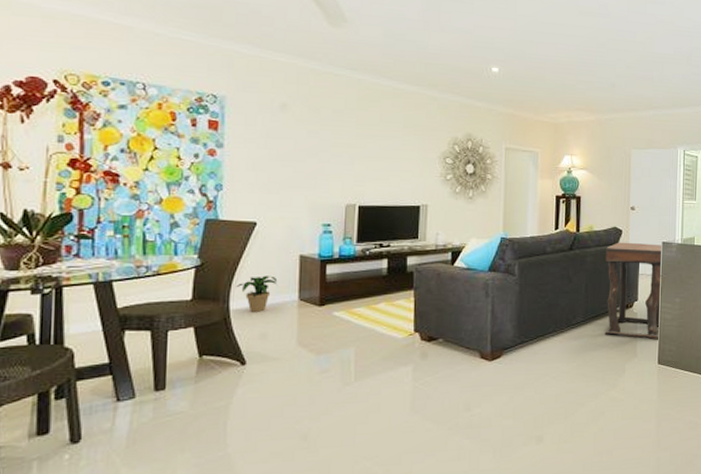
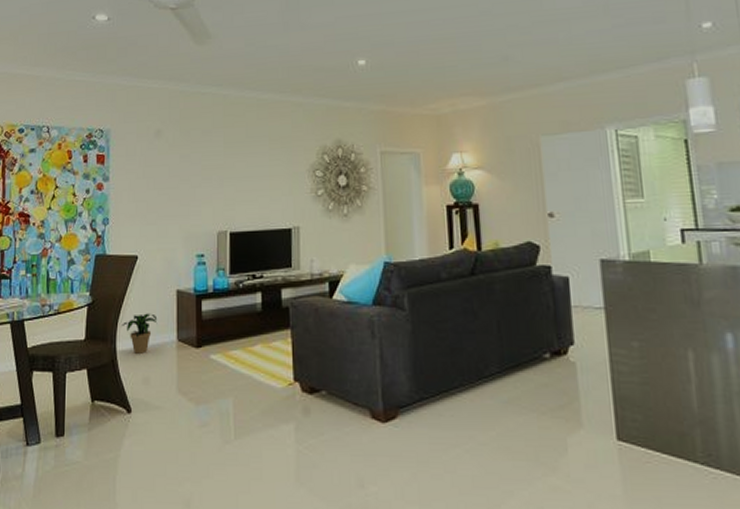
side table: present [604,242,662,340] -> none [519,261,616,403]

